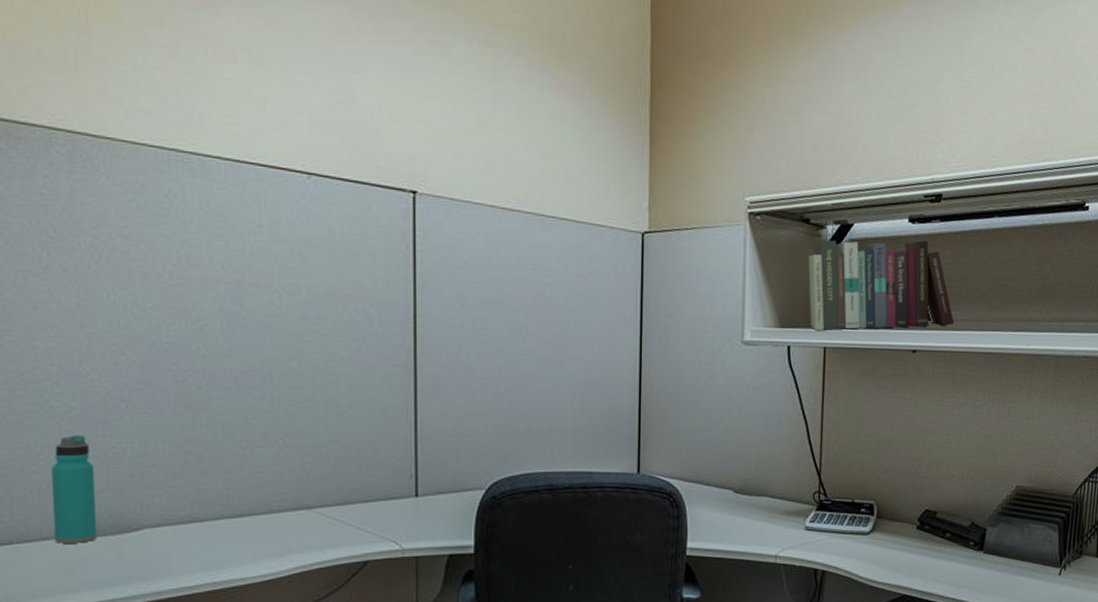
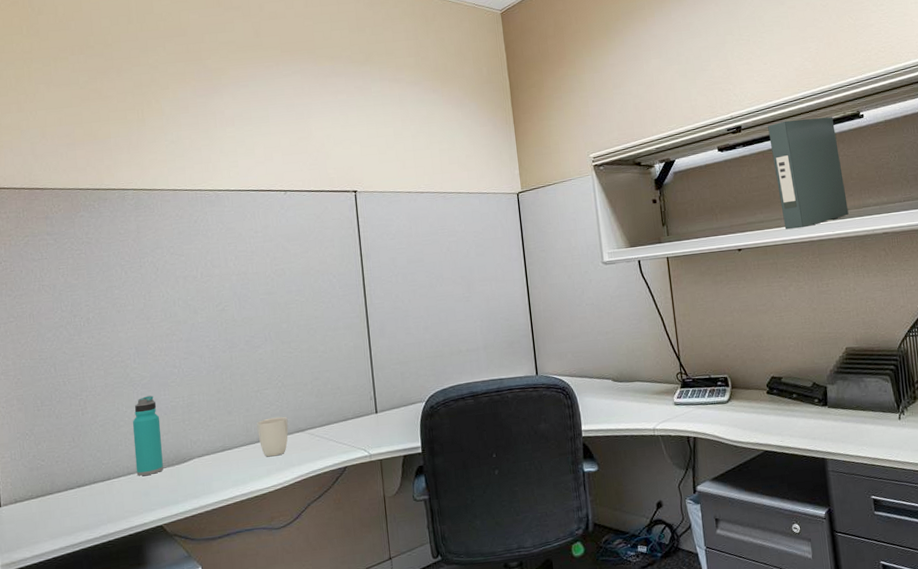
mug: none [242,486,289,538] -> present [257,416,289,457]
books: present [808,240,954,331] -> none [643,163,768,246]
binder: none [972,197,1054,336] -> present [768,117,849,230]

